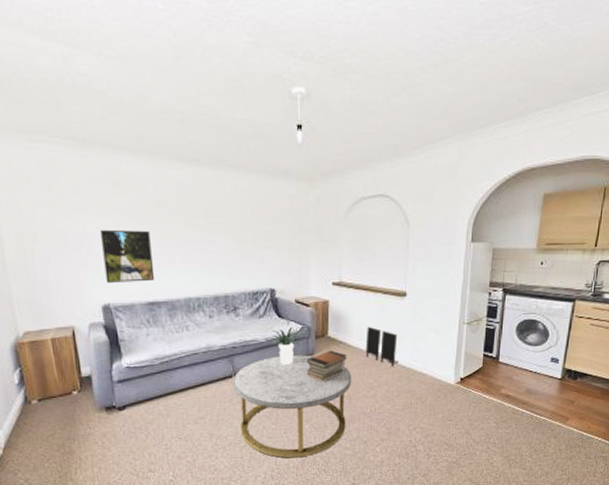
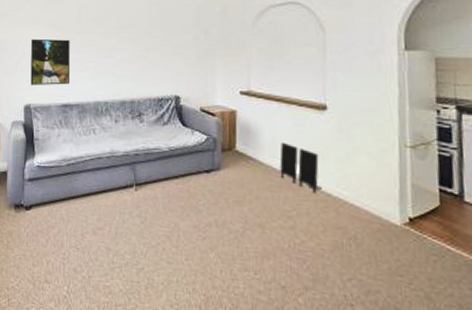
coffee table: present [233,355,352,458] -> none [134,167,265,295]
potted plant: present [268,327,300,365] -> none [171,137,205,179]
book stack: present [306,350,347,383] -> none [211,166,258,204]

